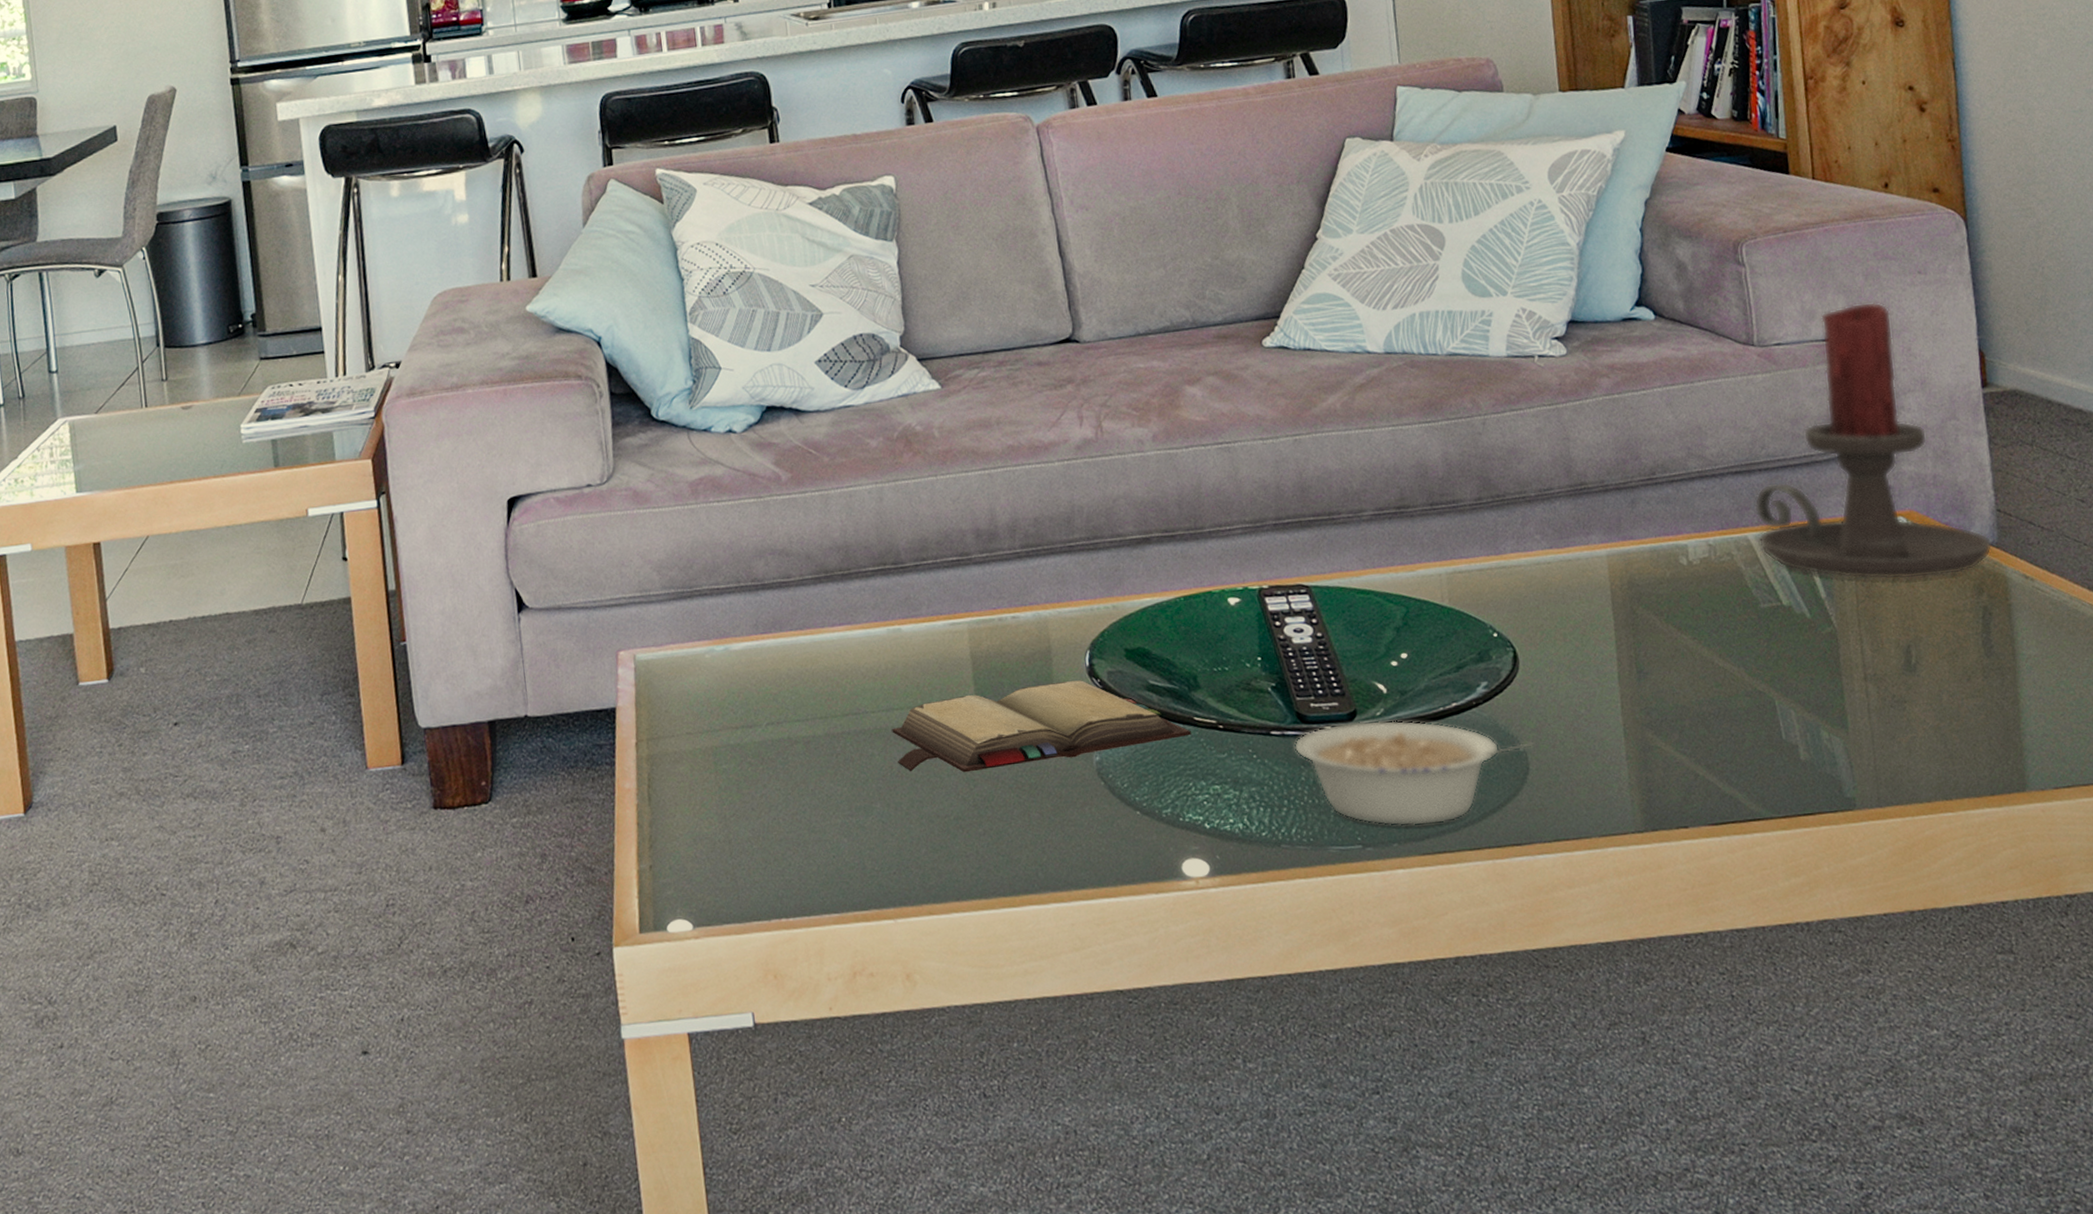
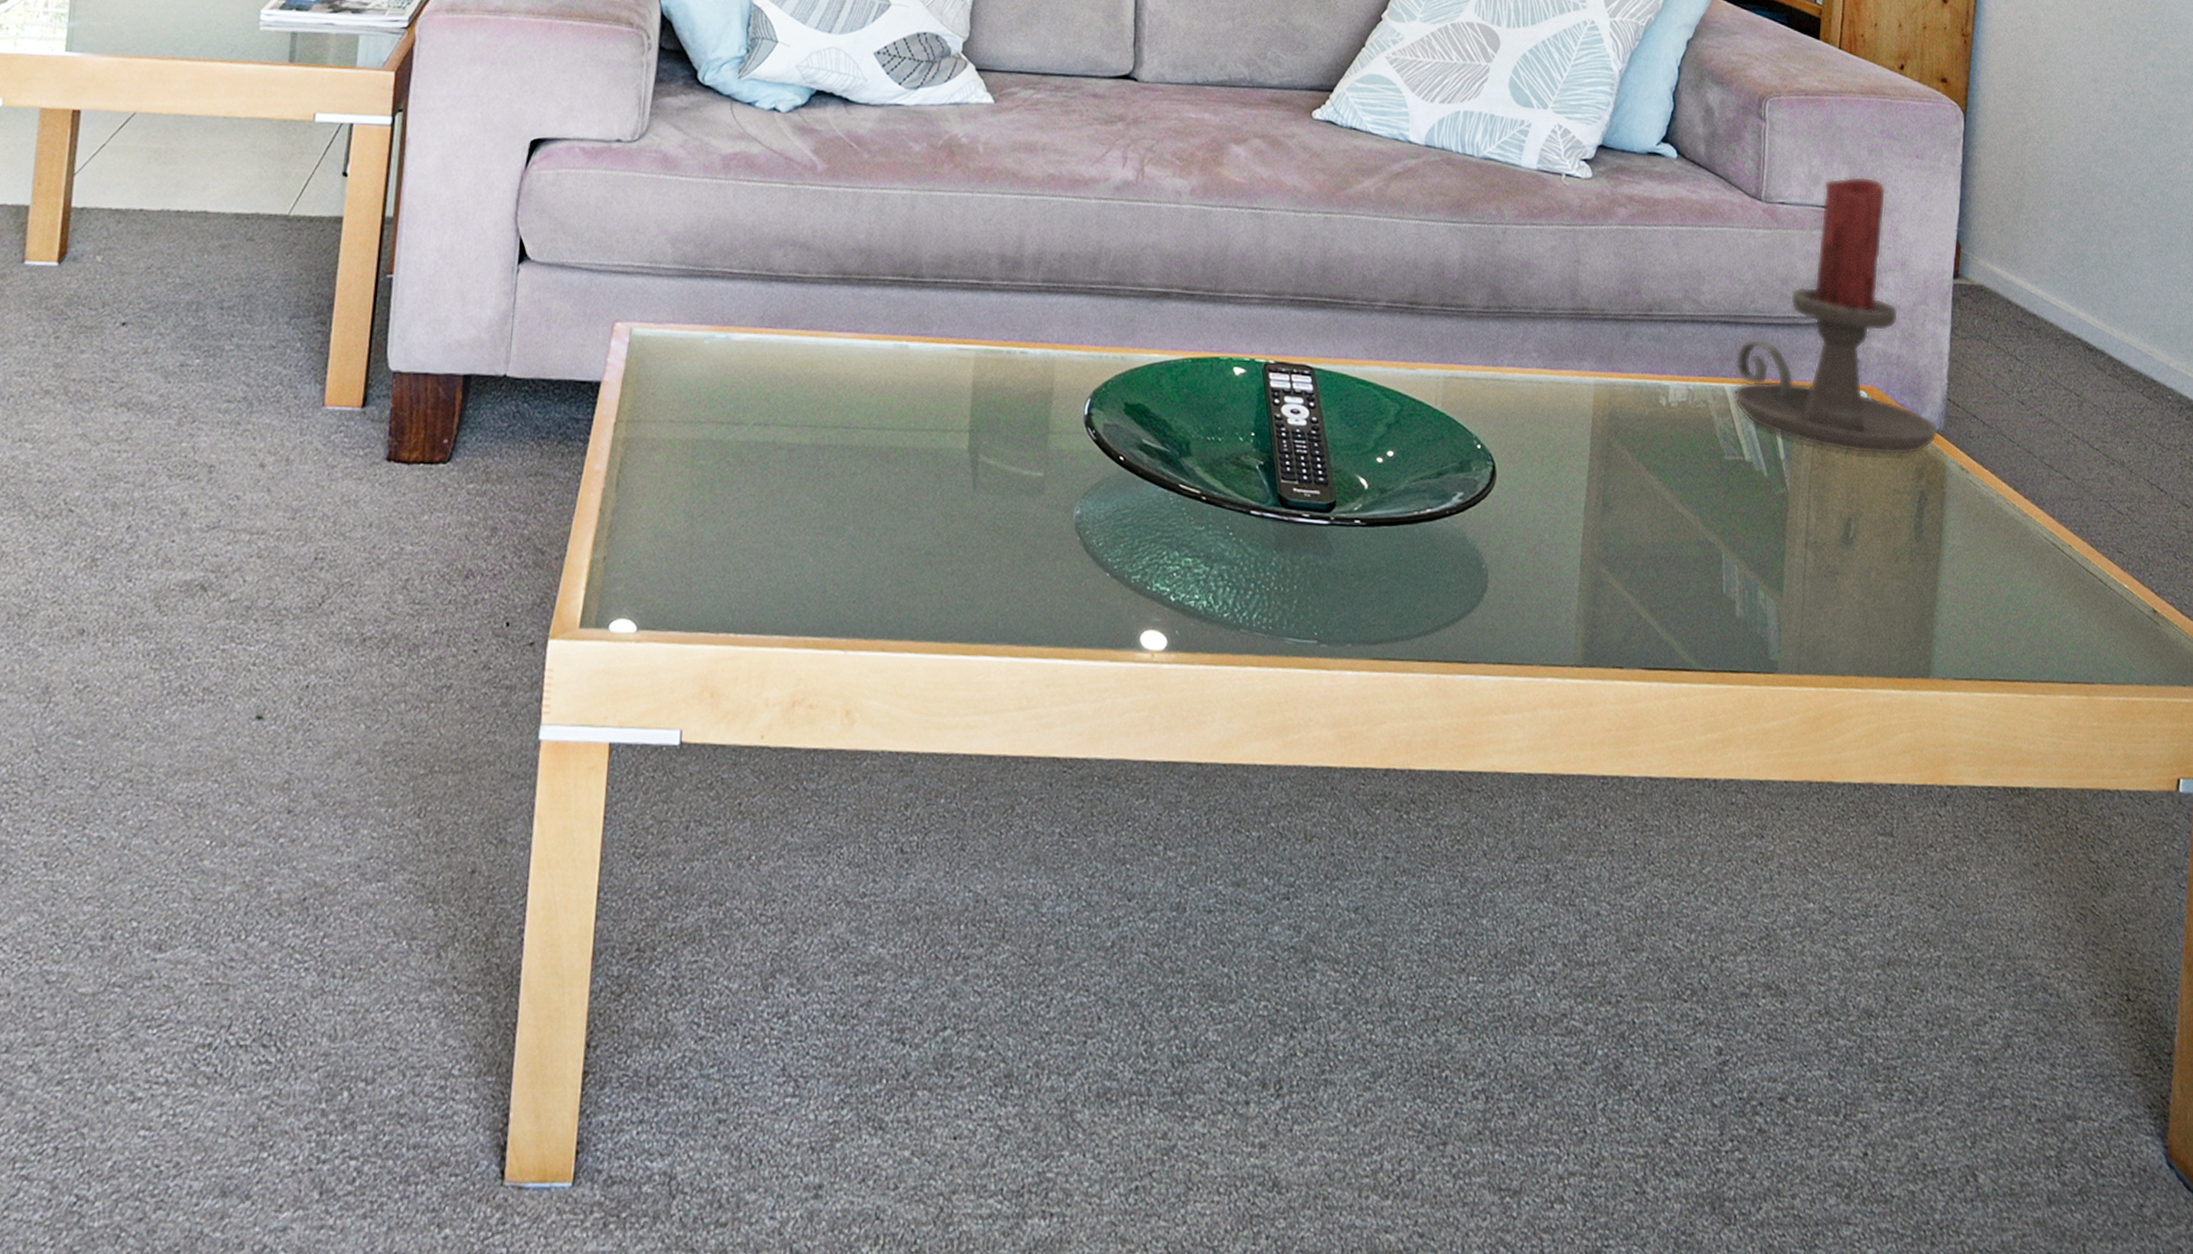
hardback book: present [892,680,1191,773] -> none [879,425,1174,508]
legume: present [1294,720,1537,827] -> none [1270,513,1499,630]

